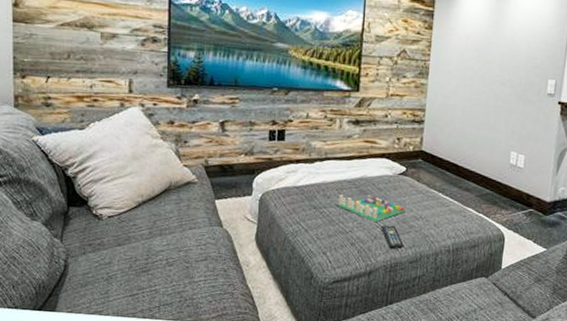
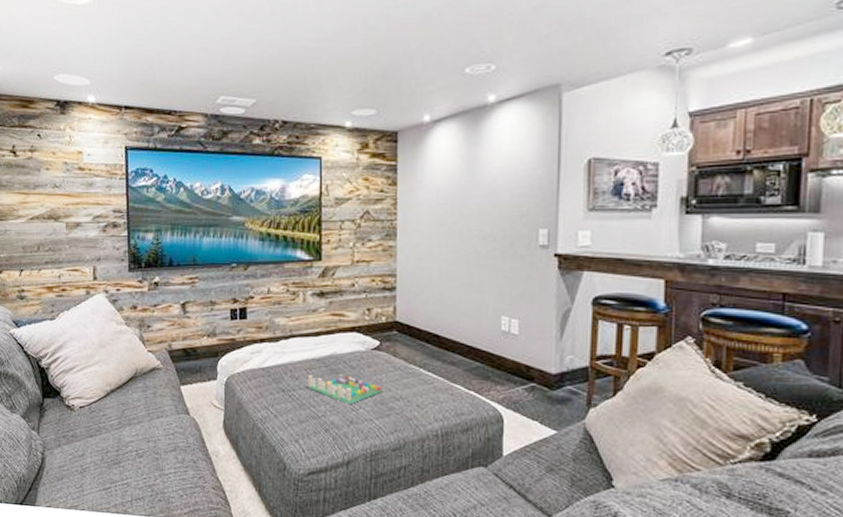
remote control: present [381,225,405,249] -> none [357,407,385,435]

